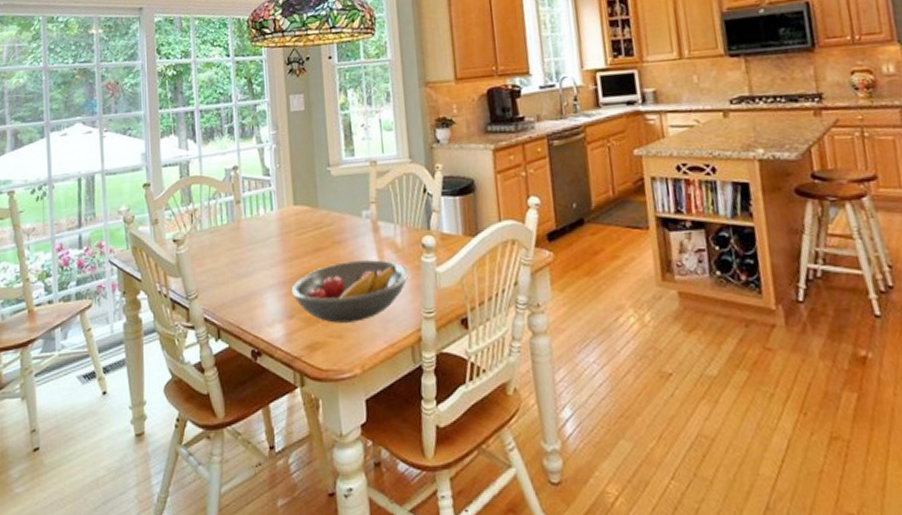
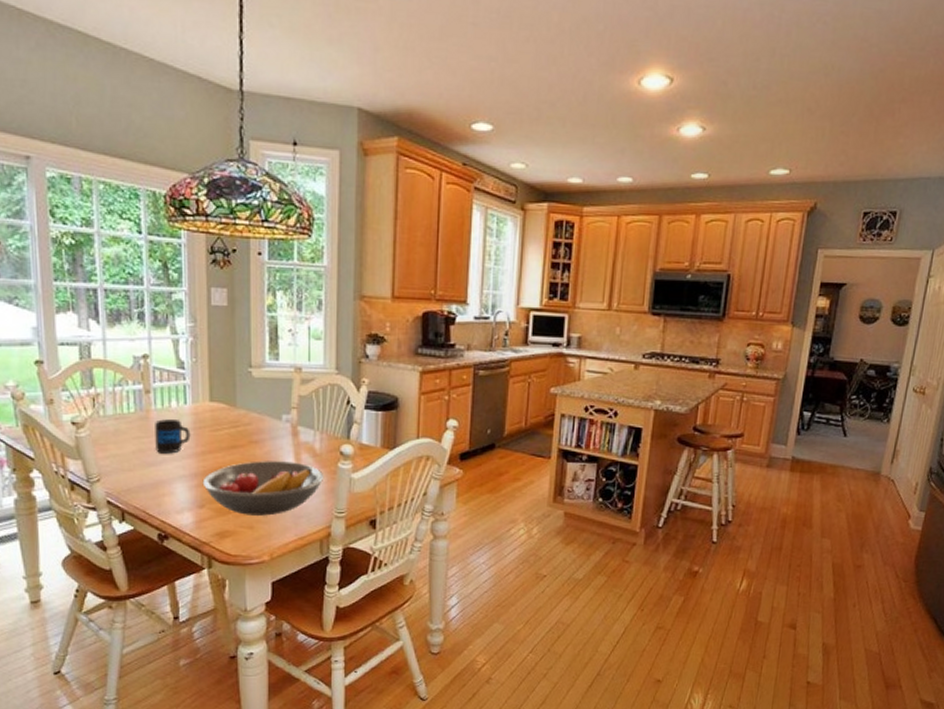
mug: none [245,227,278,263] -> present [155,419,191,454]

